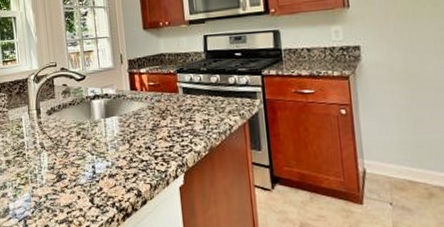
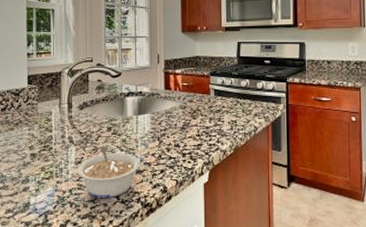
legume: none [50,150,112,204] -> present [76,146,140,199]

